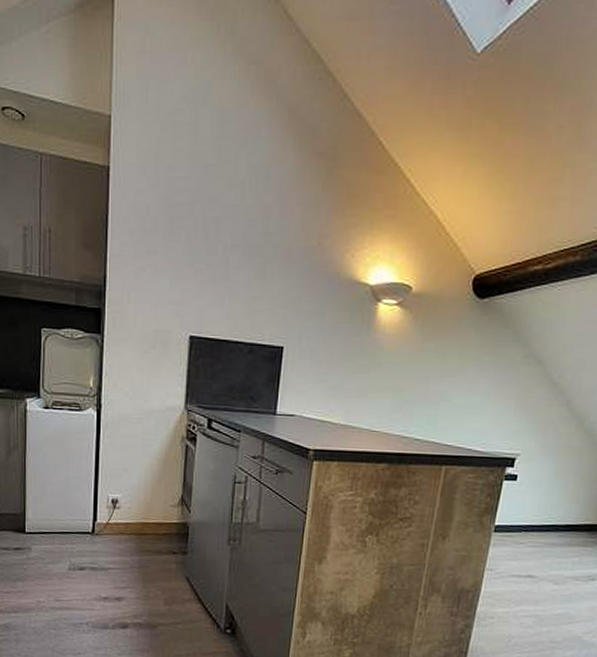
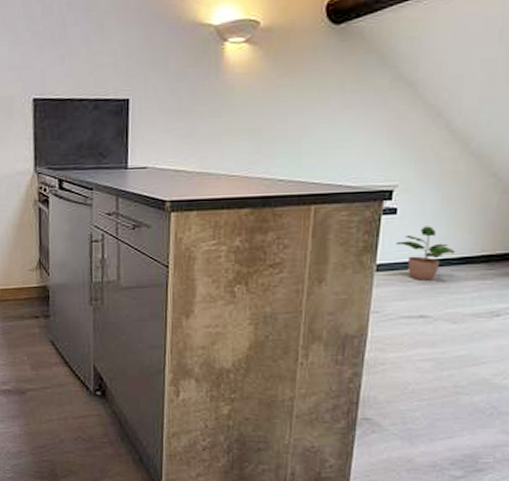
potted plant: none [513,494,564,544] -> present [395,226,456,281]

